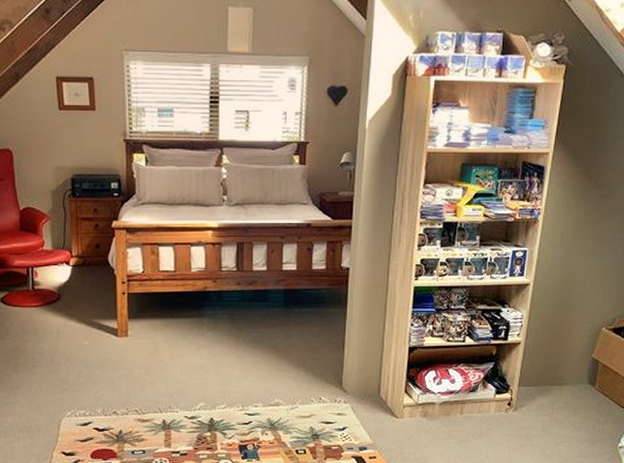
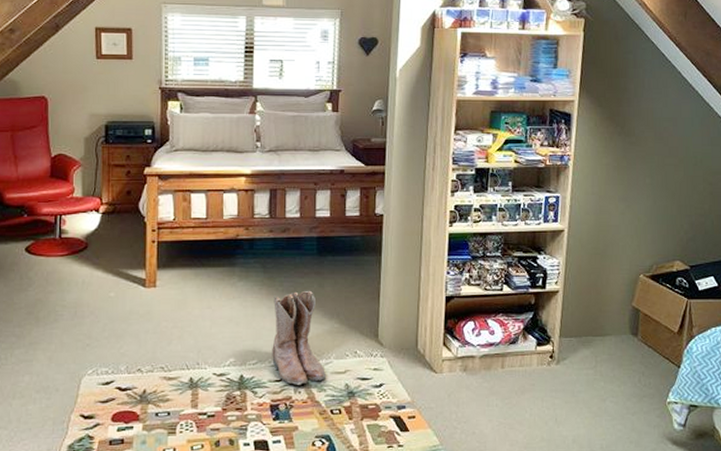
boots: none [240,340,292,428] -> present [272,290,327,385]

